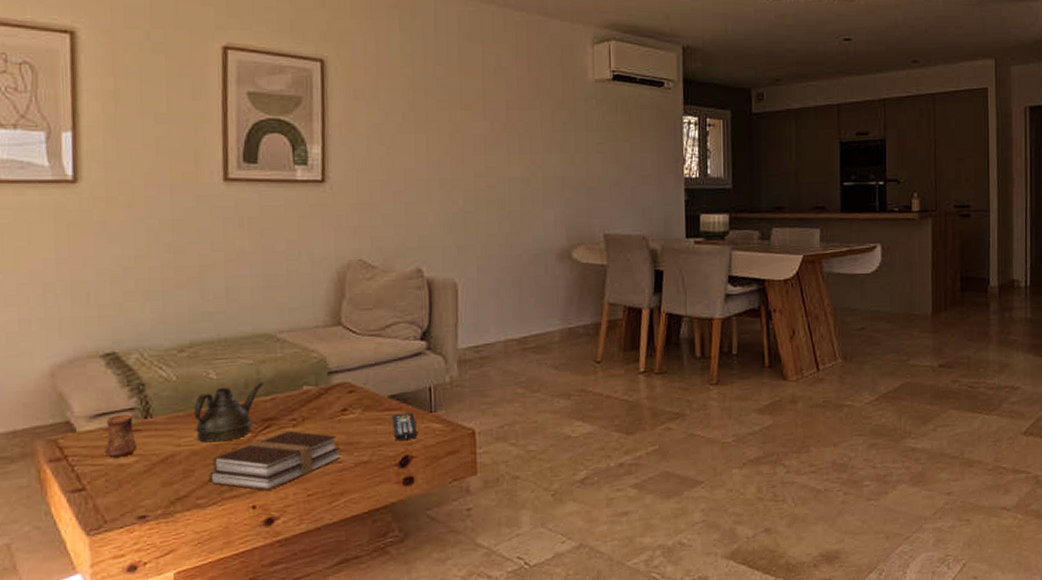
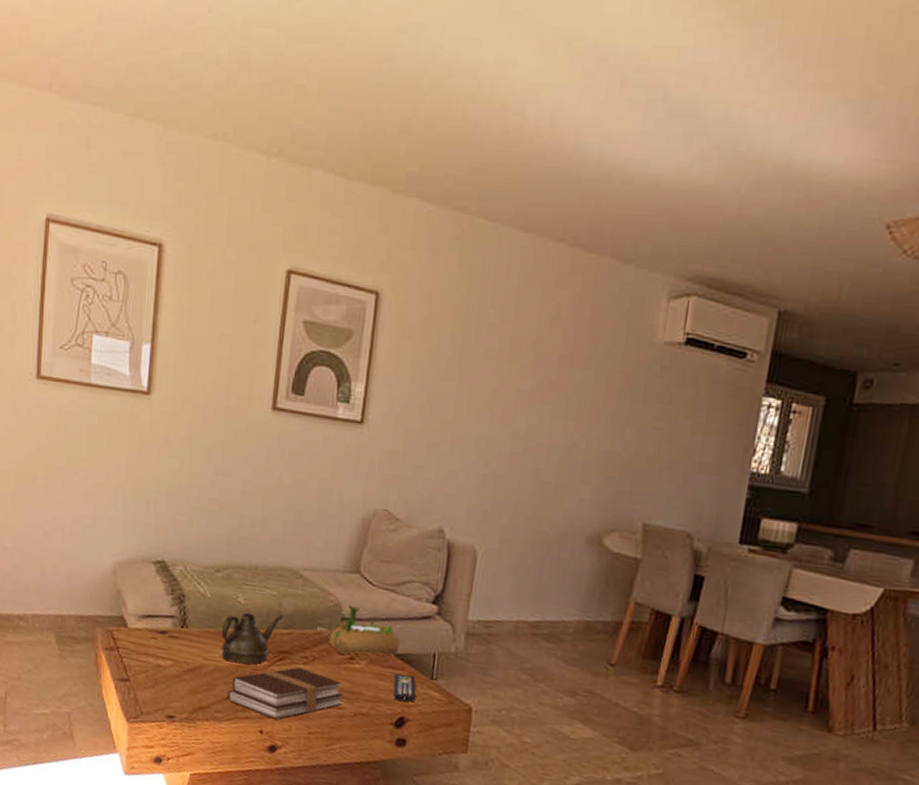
cup: present [104,414,138,458] -> none [147,619,174,659]
succulent planter: none [317,358,393,408] -> present [328,605,400,656]

